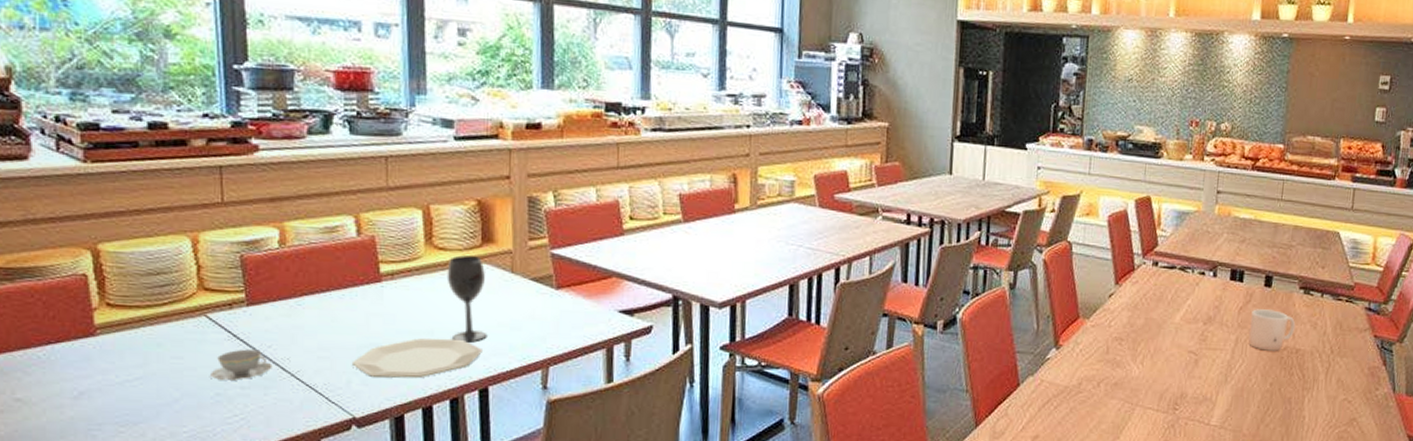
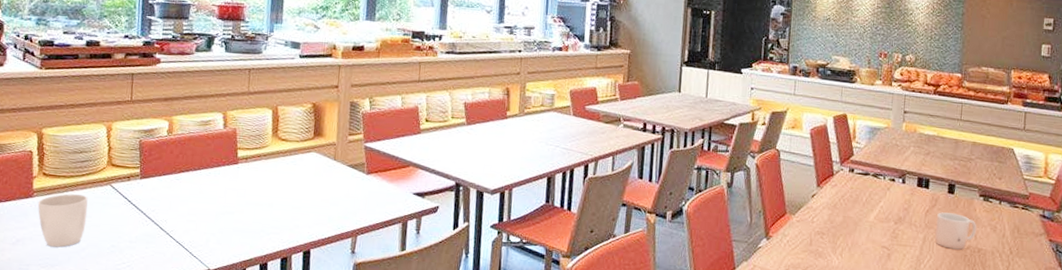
cup: none [103,329,177,400] -> present [37,194,88,248]
teacup: present [211,349,272,380] -> none [109,211,154,236]
plate: present [351,338,482,379] -> none [211,209,308,240]
wine glass: present [447,255,487,342] -> none [286,145,315,214]

